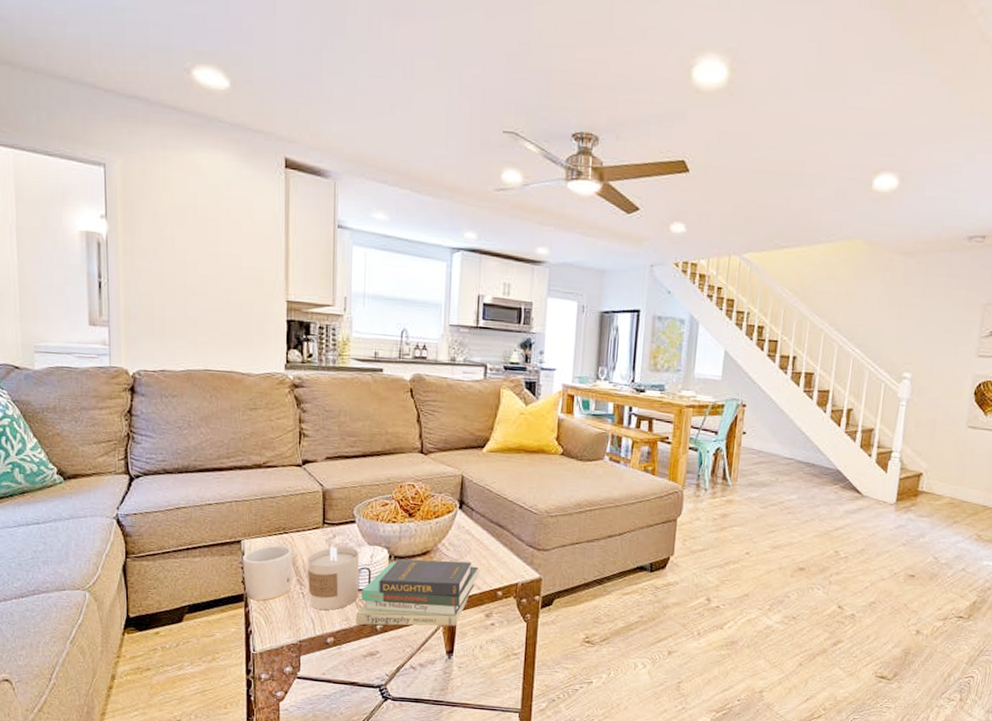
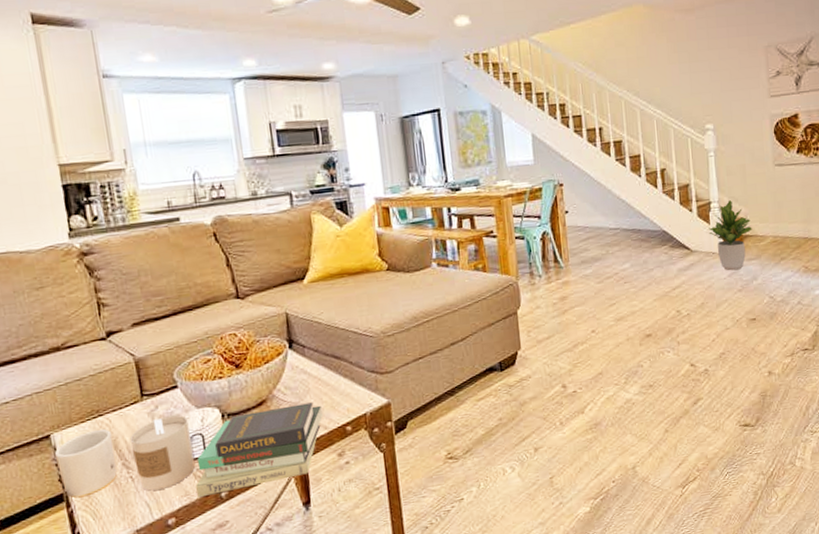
potted plant: none [883,453,930,524] -> present [708,200,752,271]

